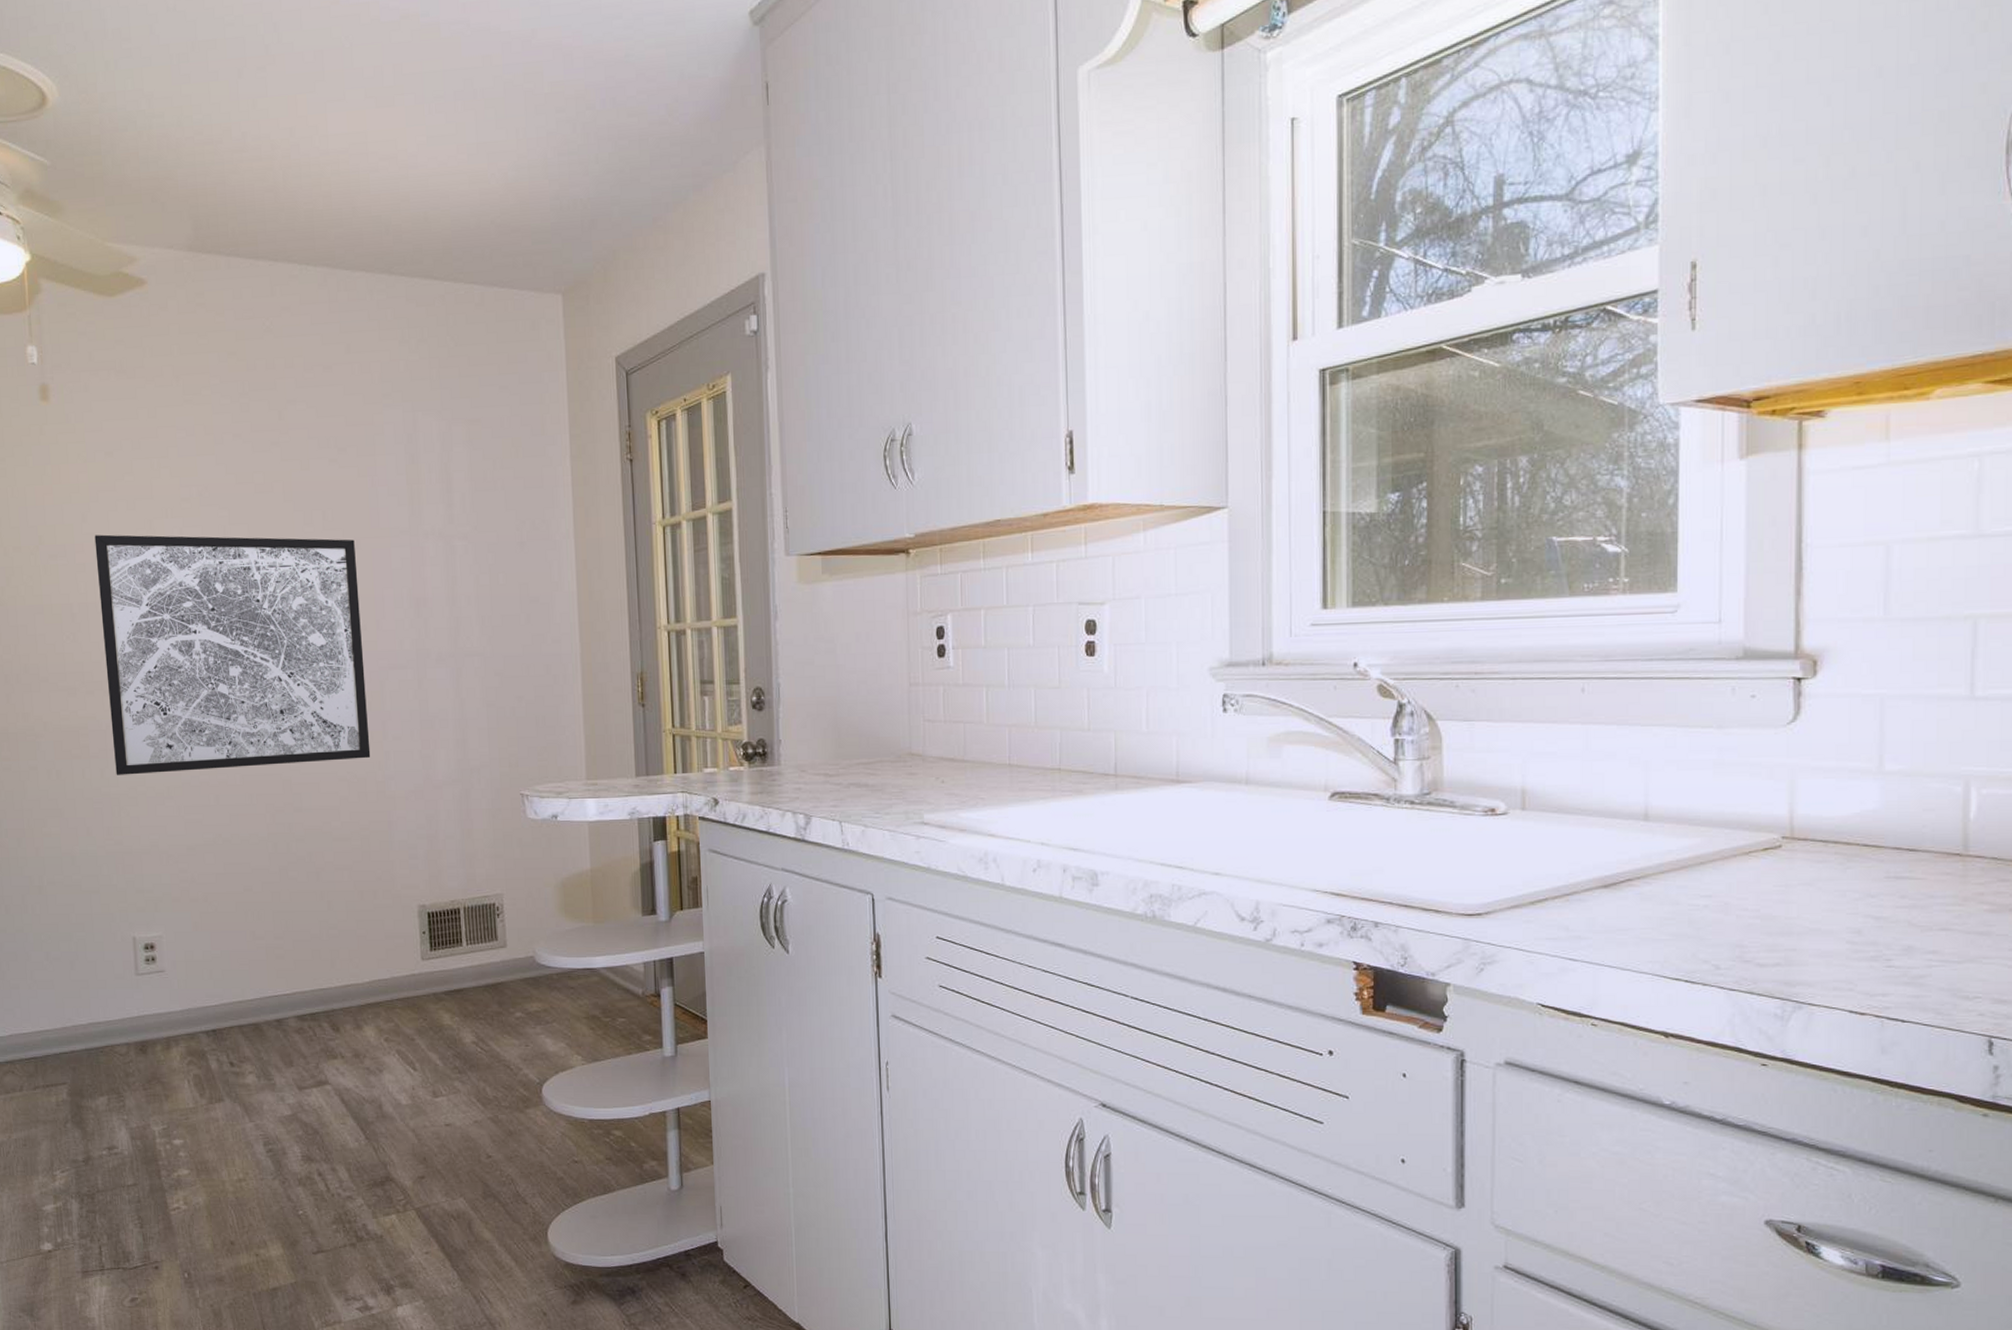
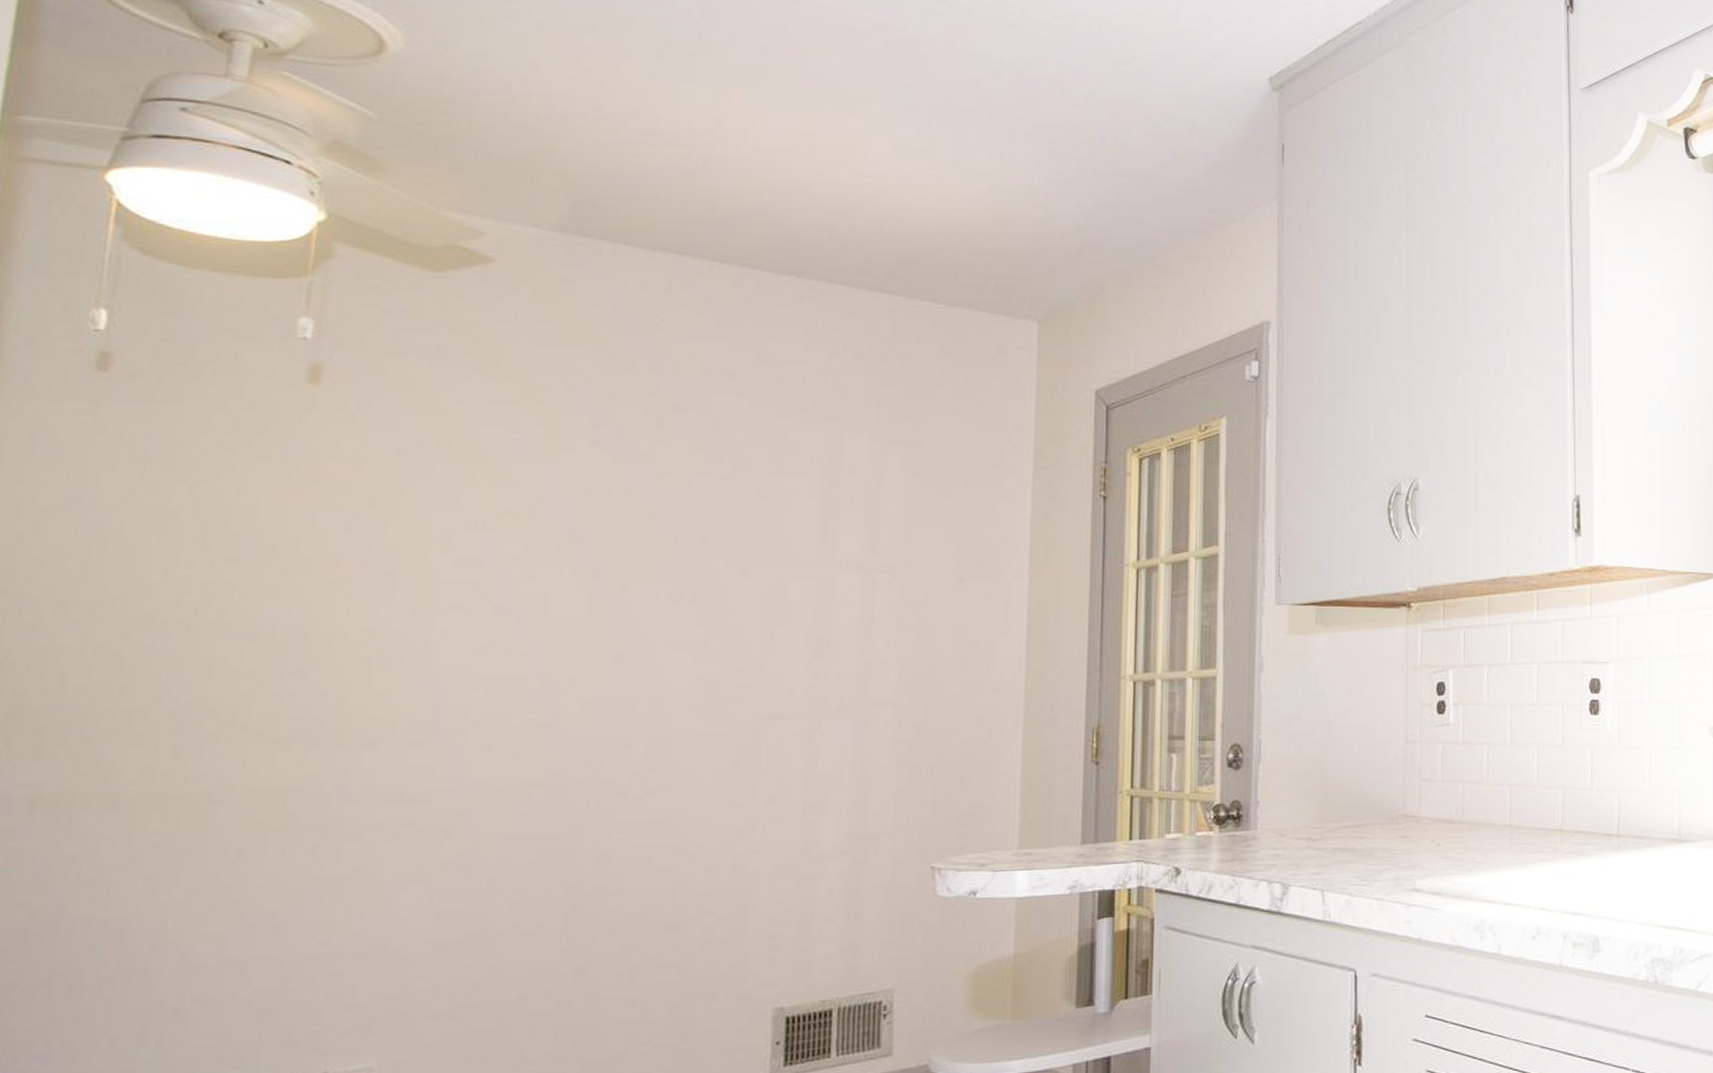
wall art: present [94,534,371,775] -> none [336,548,742,853]

